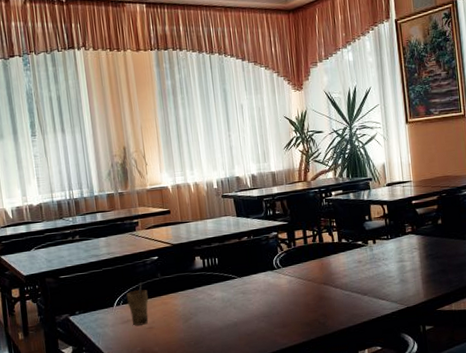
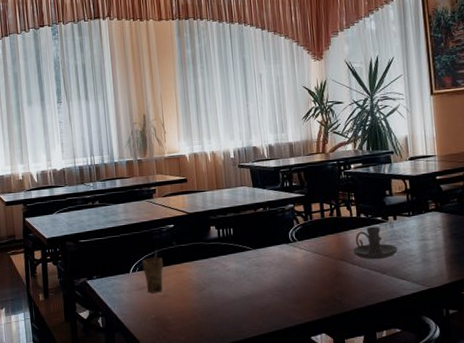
candle holder: none [335,250,378,283] -> present [352,227,398,260]

